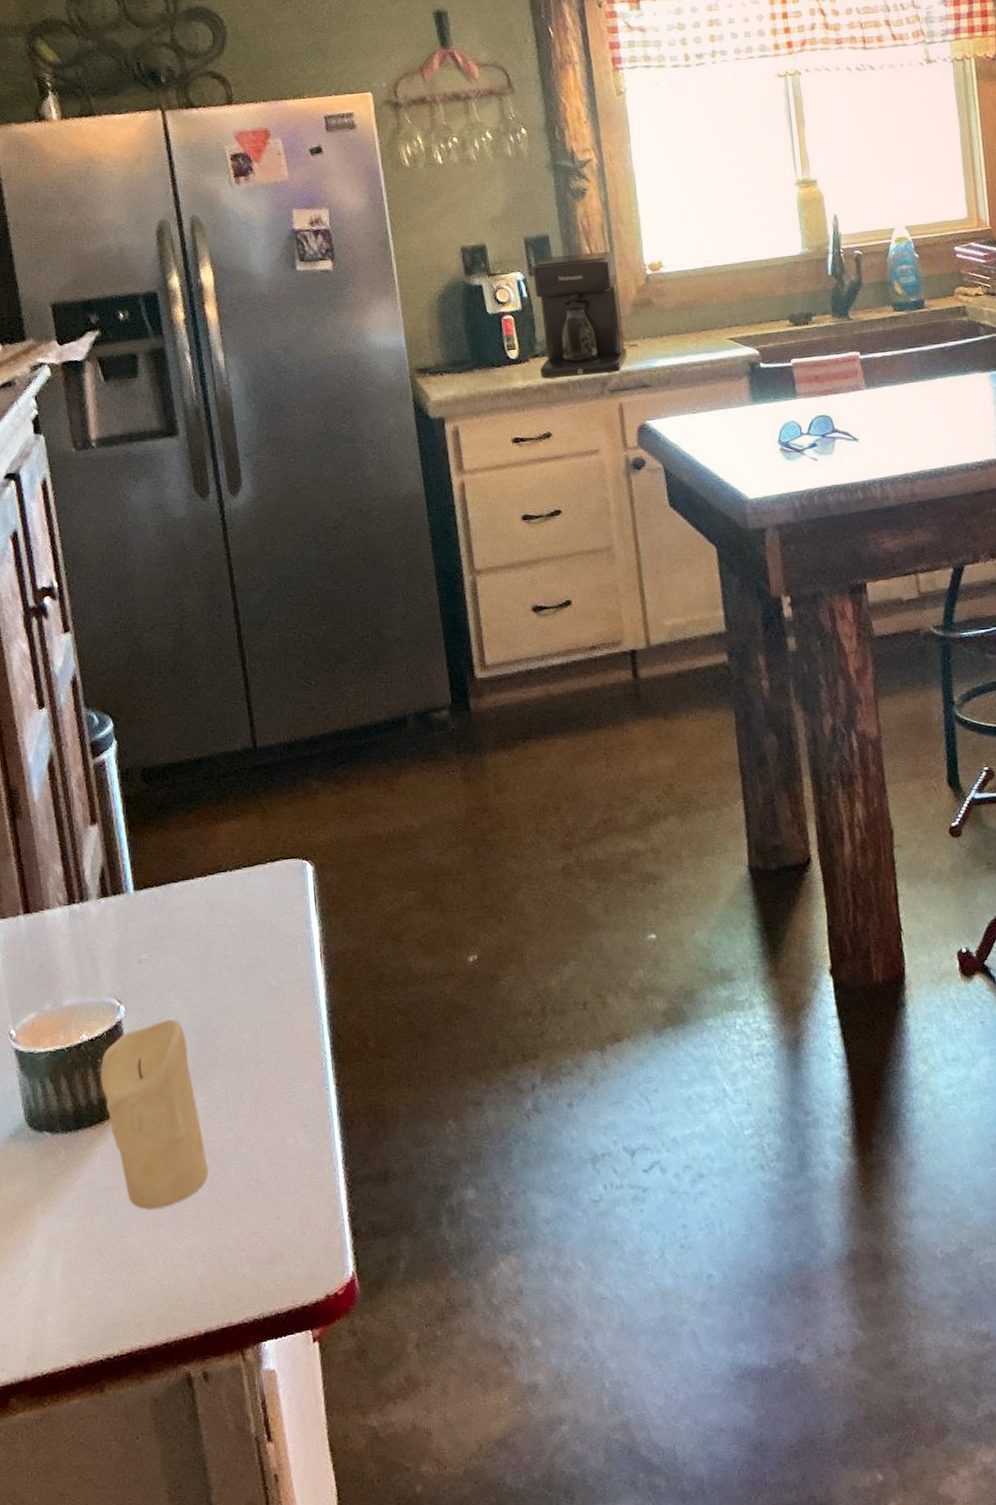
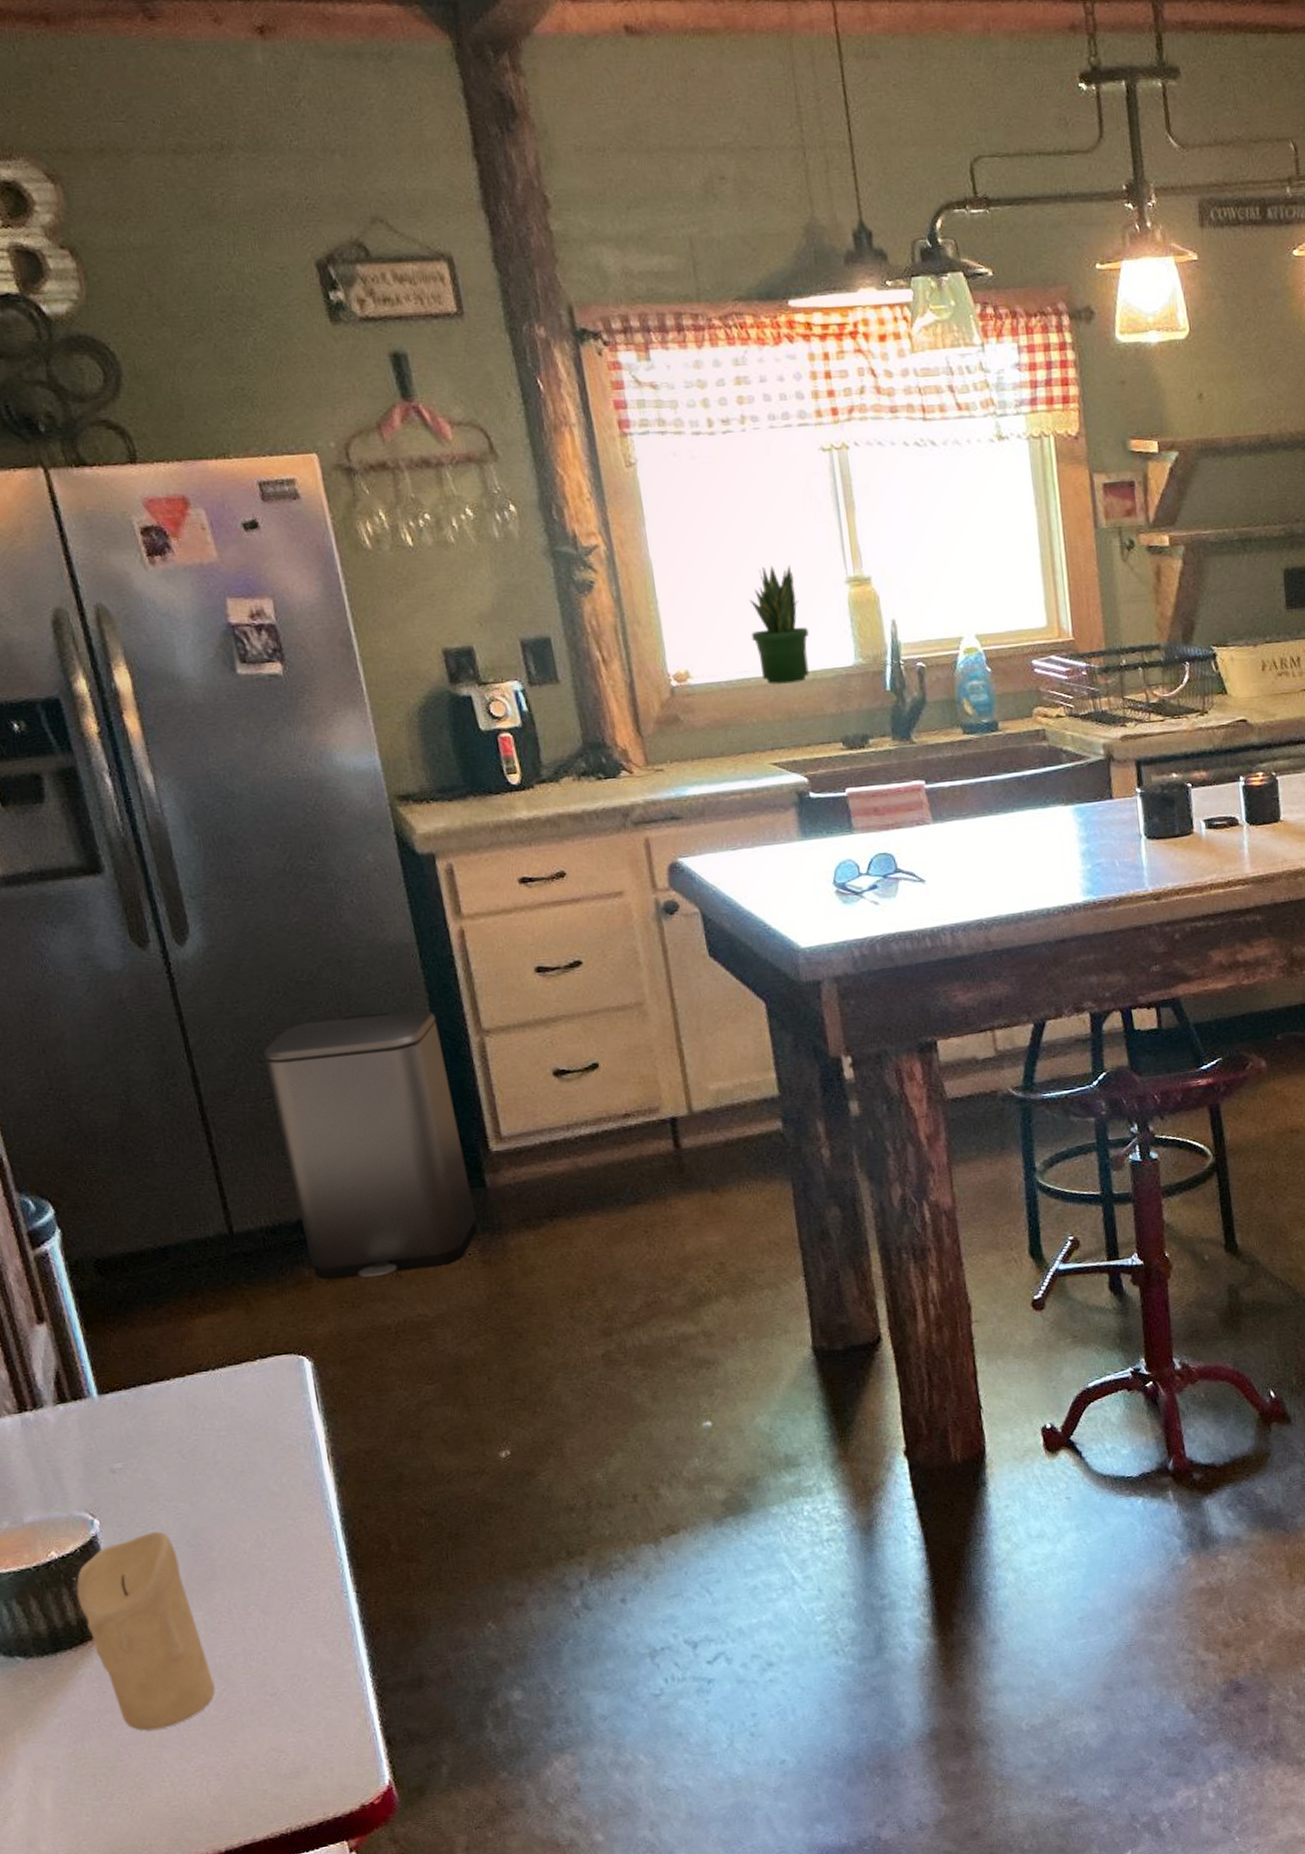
pedal bin: none [292,553,460,791] -> present [262,1010,477,1279]
coffee maker: present [533,251,627,379] -> none [532,657,652,809]
planter: none [714,172,763,272] -> present [749,566,809,685]

